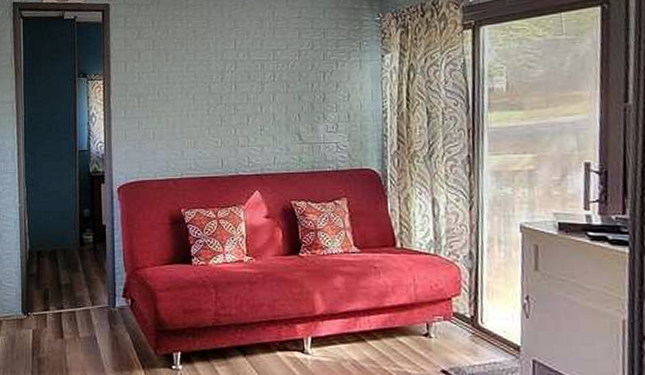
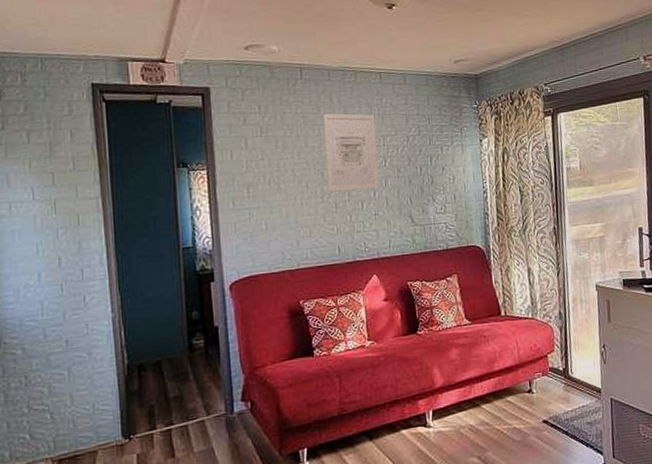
wall art: none [212,27,267,105] -> present [323,113,379,192]

